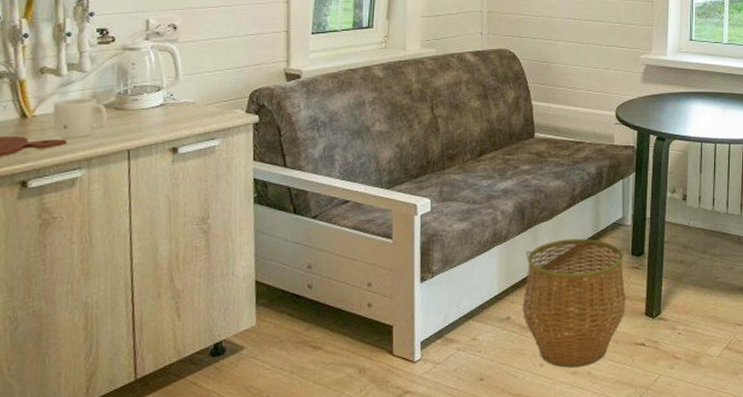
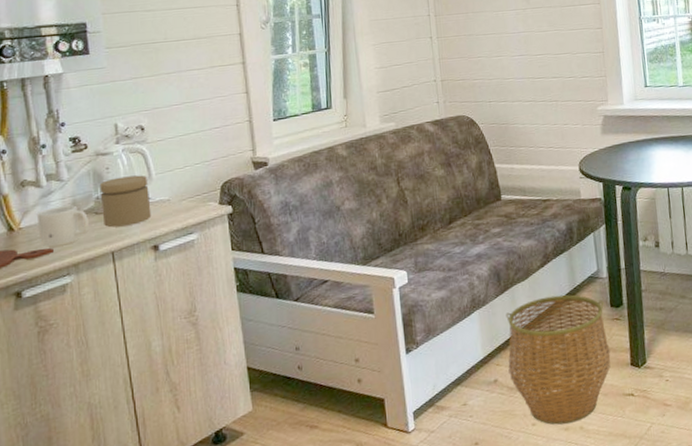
jar: none [122,74,175,125] -> present [99,175,152,228]

